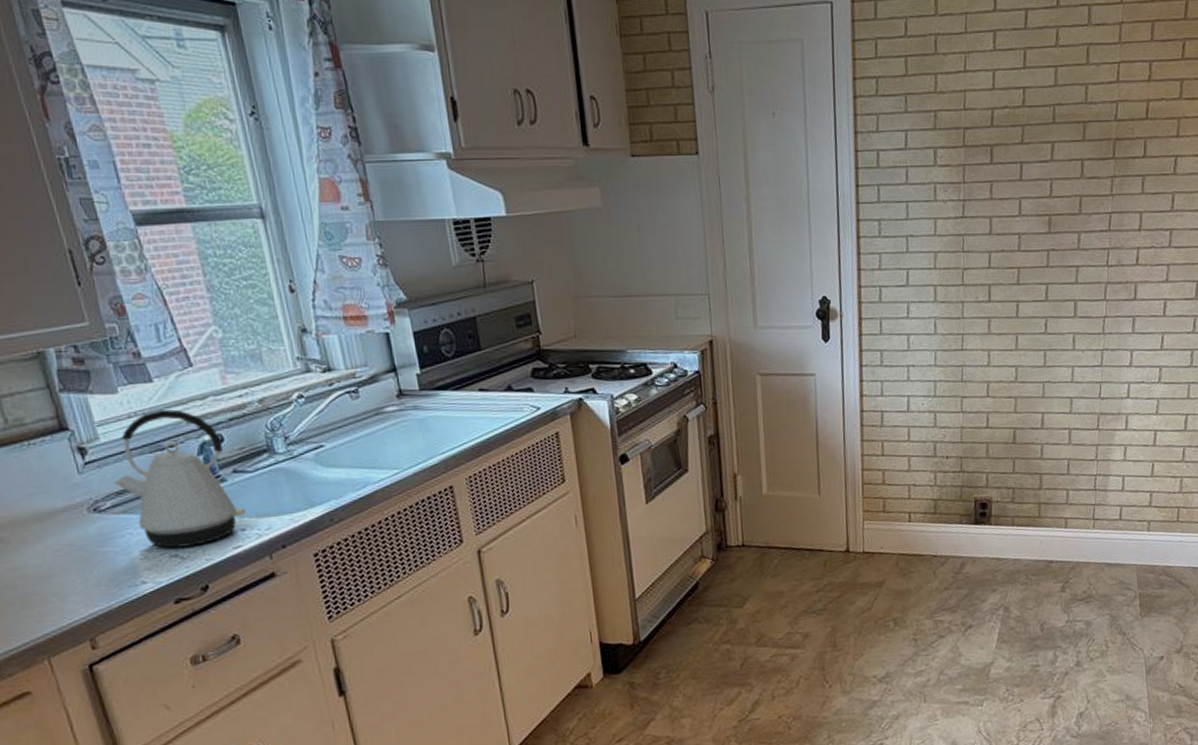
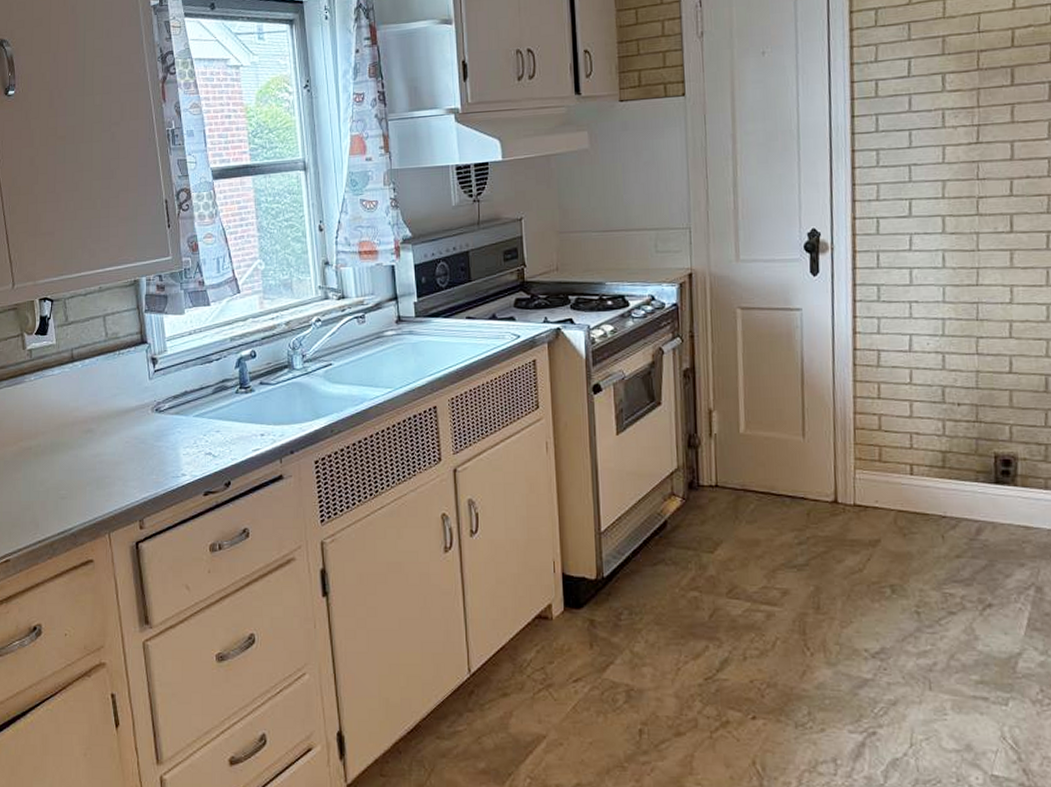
kettle: present [113,408,246,548] -> none [172,328,265,447]

